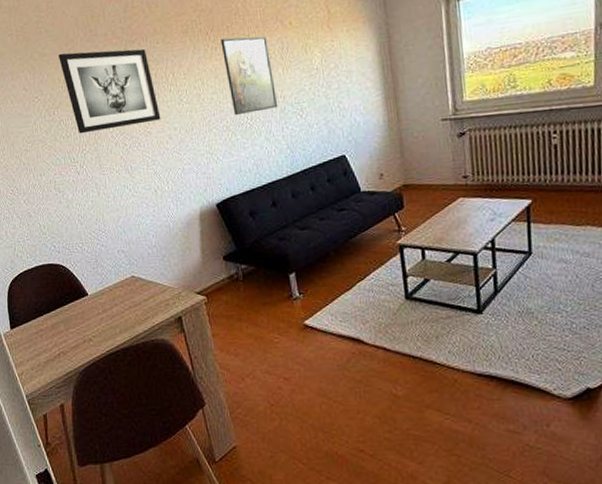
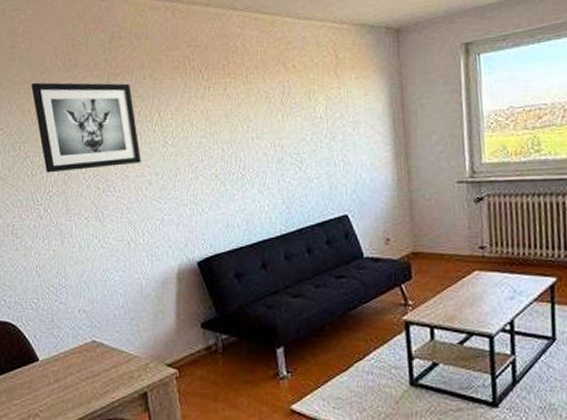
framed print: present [220,36,278,116] -> none [215,77,275,164]

